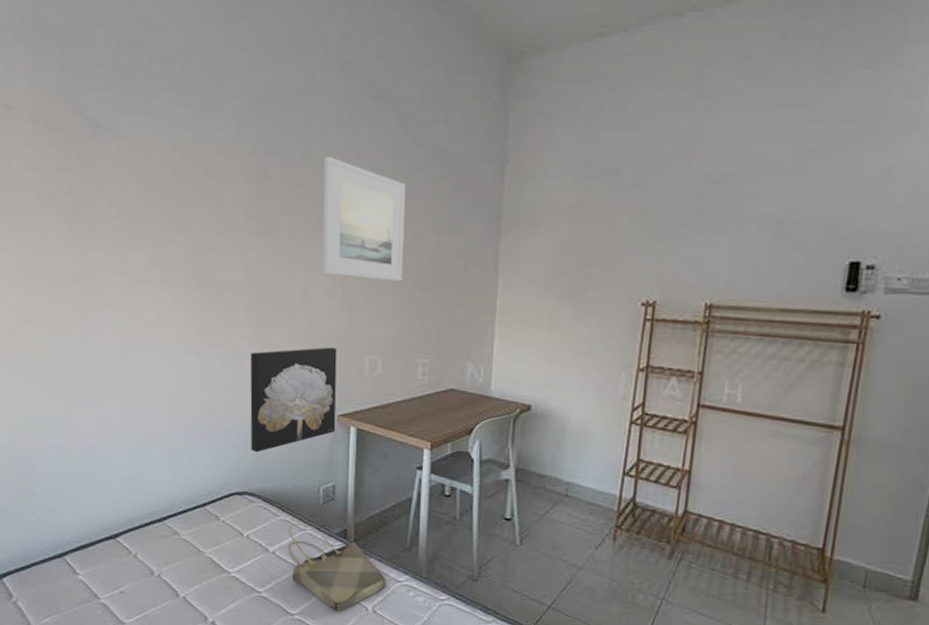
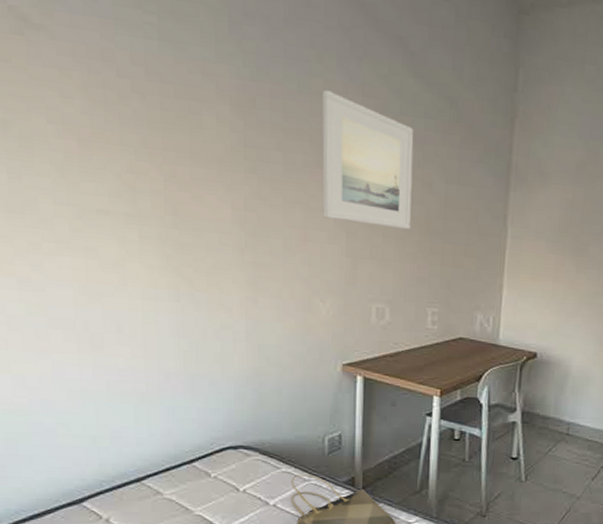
wall art: present [250,347,337,453] -> none [240,294,341,405]

